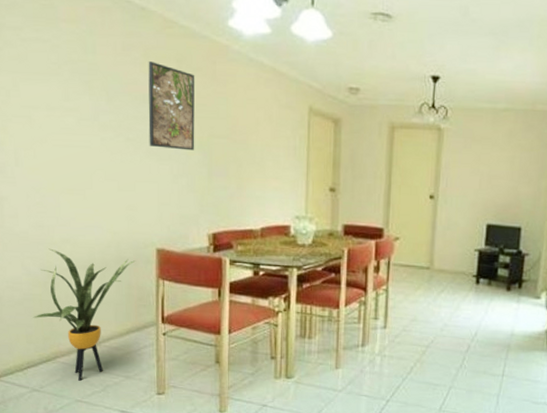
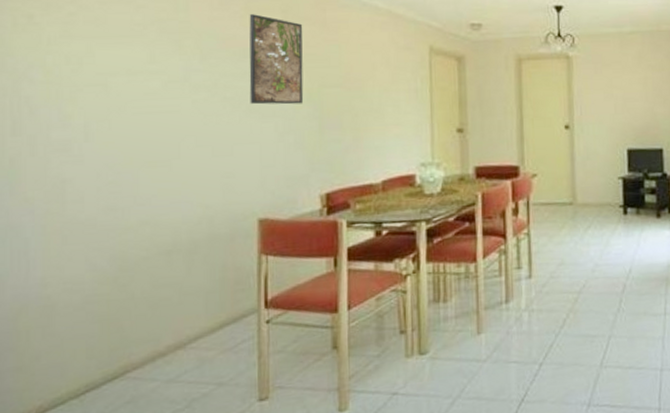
house plant: present [33,248,136,381] -> none [96,234,232,399]

